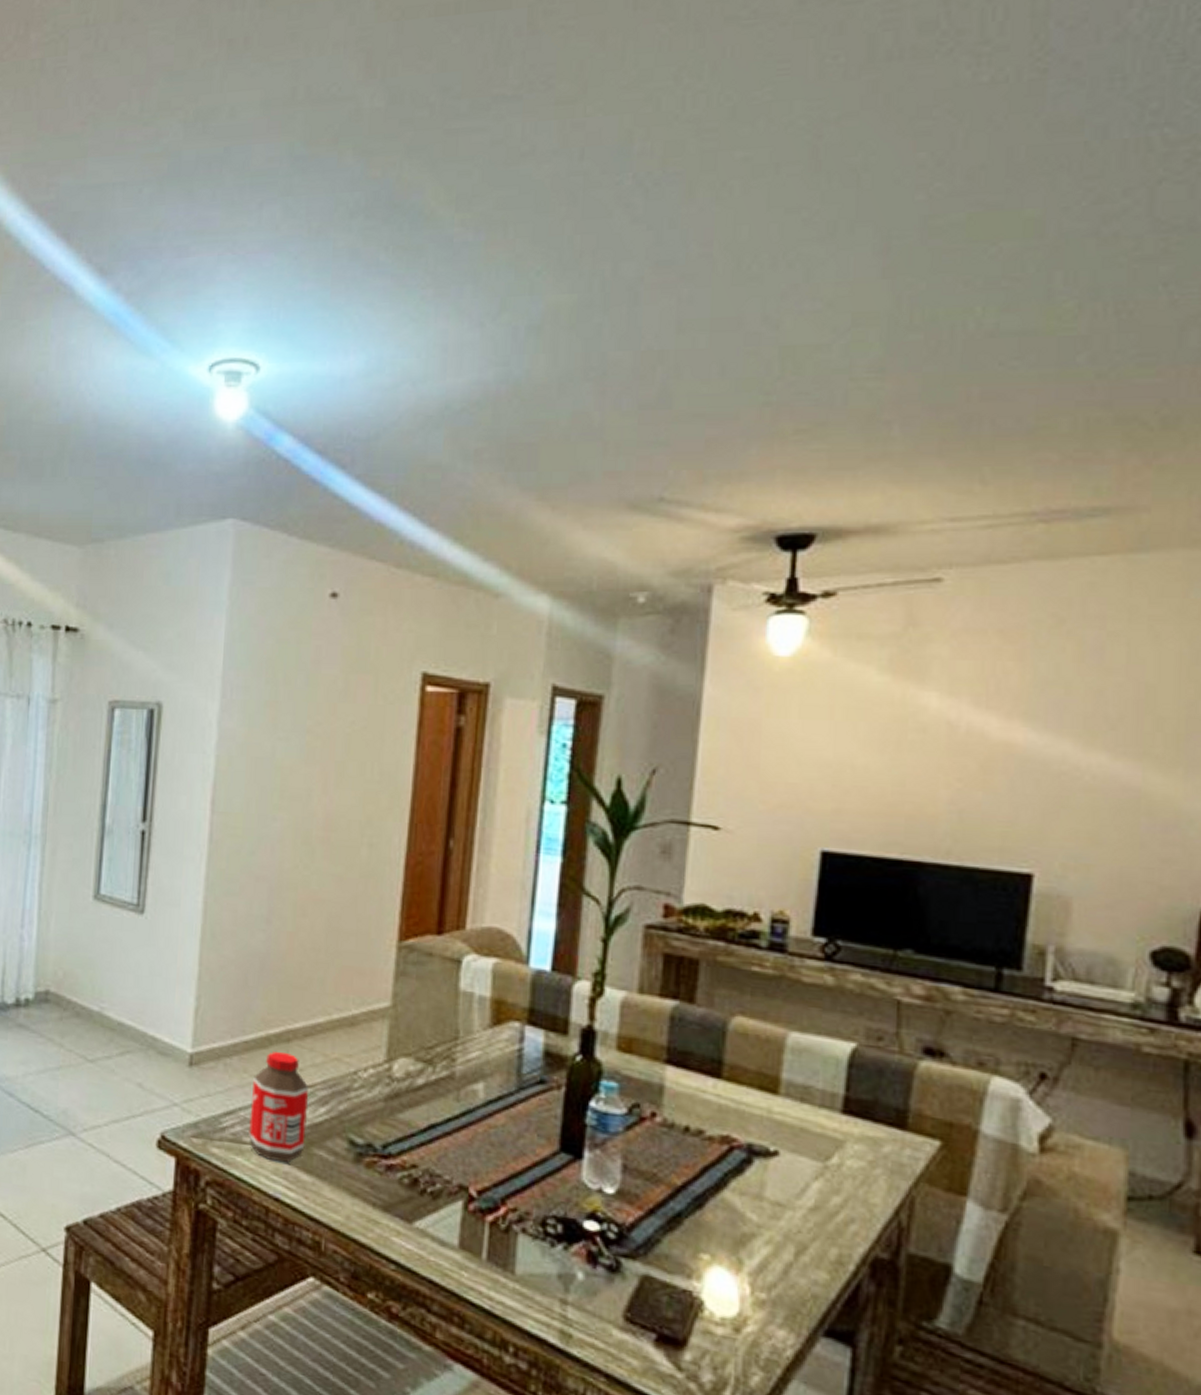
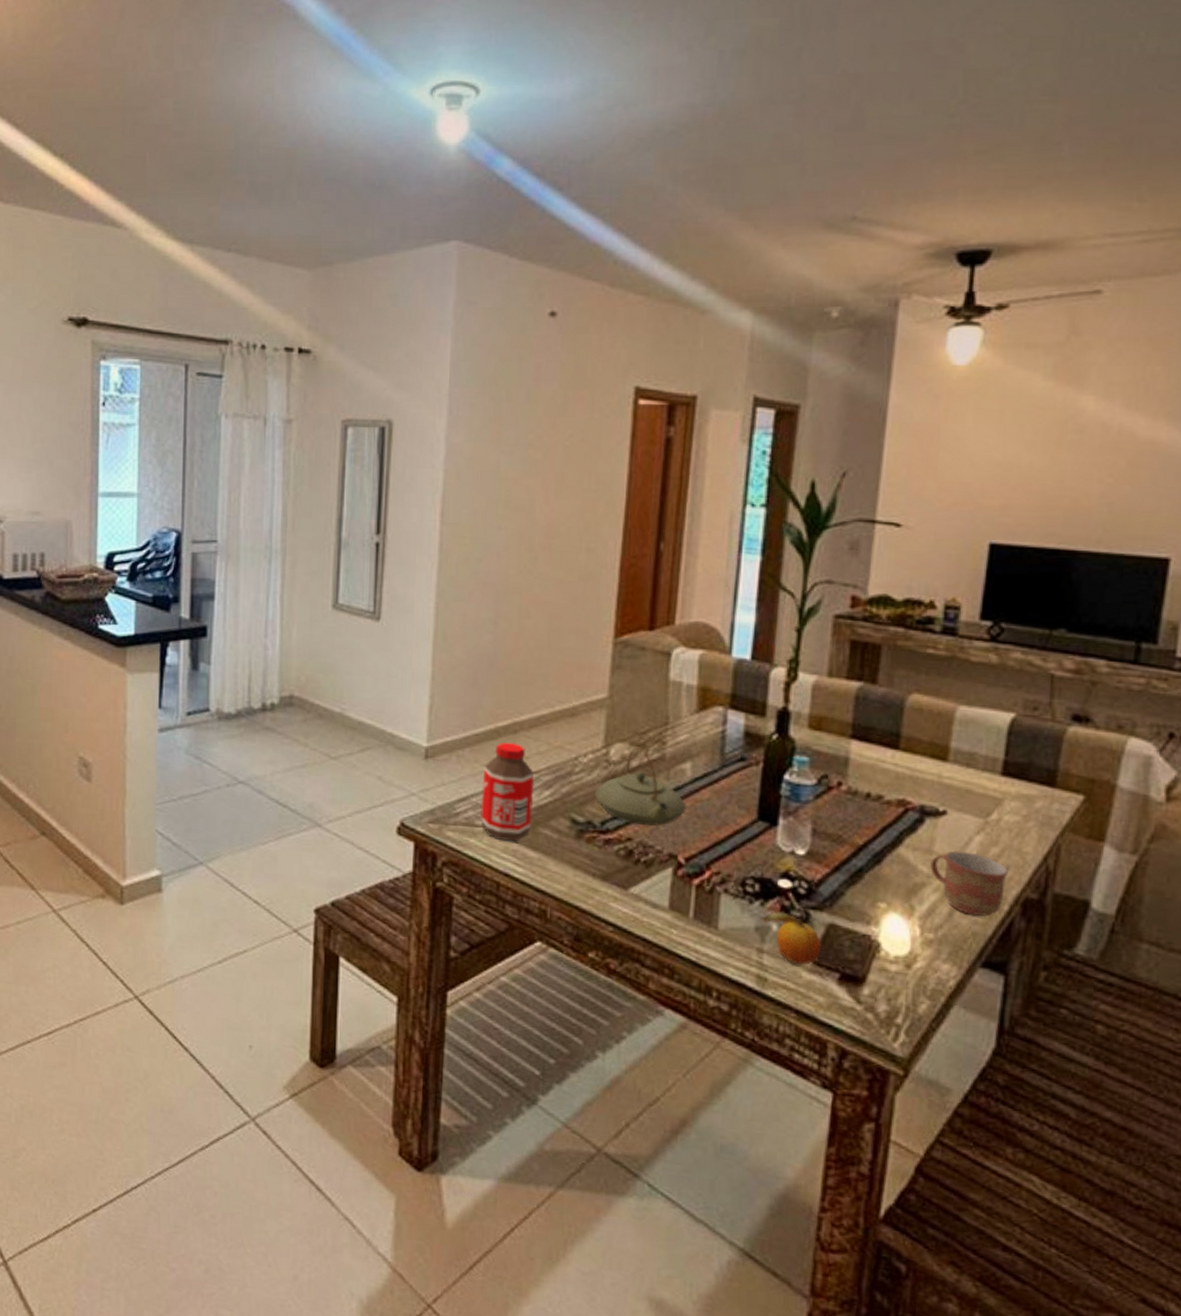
teapot: none [376,1062,478,1153] -> present [595,746,686,827]
fruit: none [563,1257,635,1322] -> present [759,911,821,965]
mug: none [761,1197,854,1277] -> present [930,850,1009,917]

